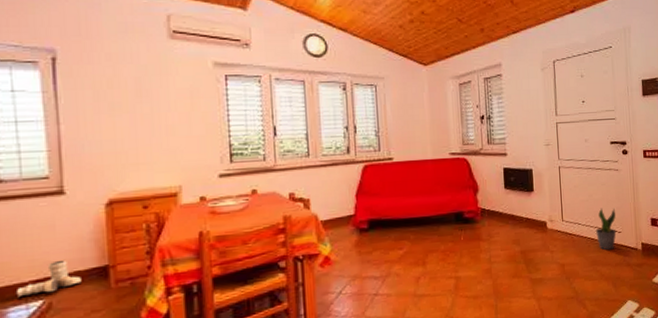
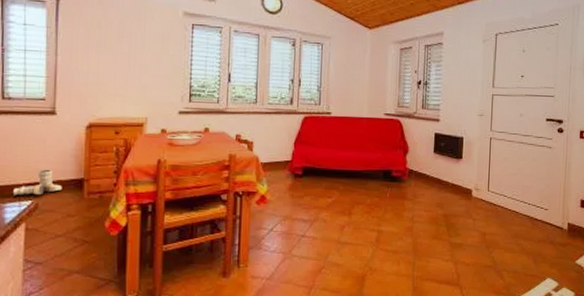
potted plant: present [595,208,617,250] -> none [520,183,544,226]

